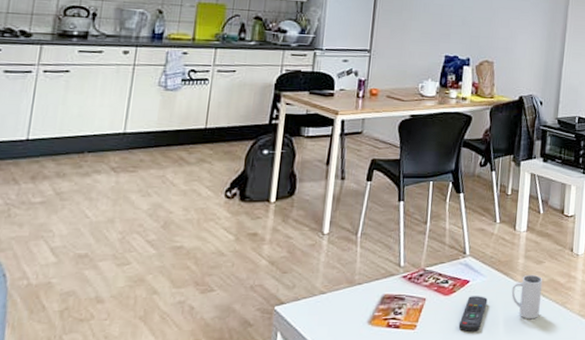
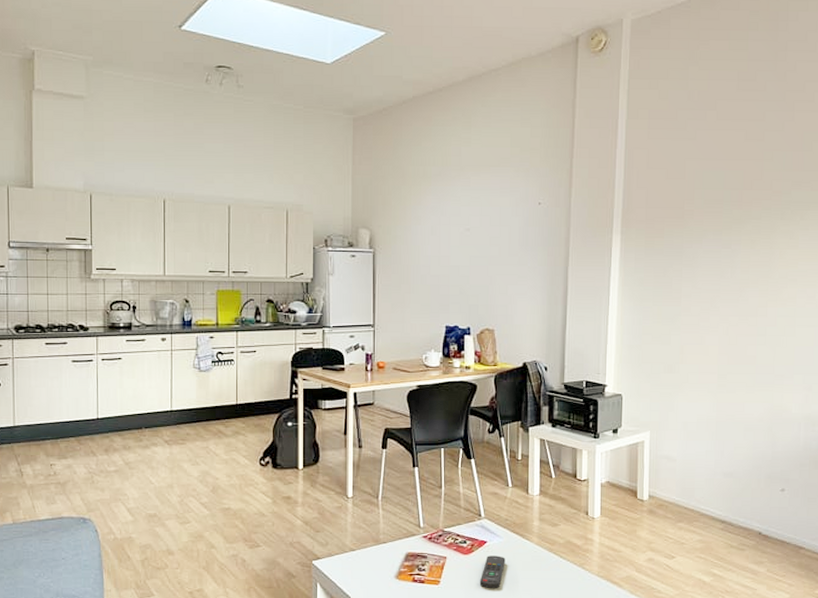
mug: present [511,274,543,320] -> none [528,536,559,579]

